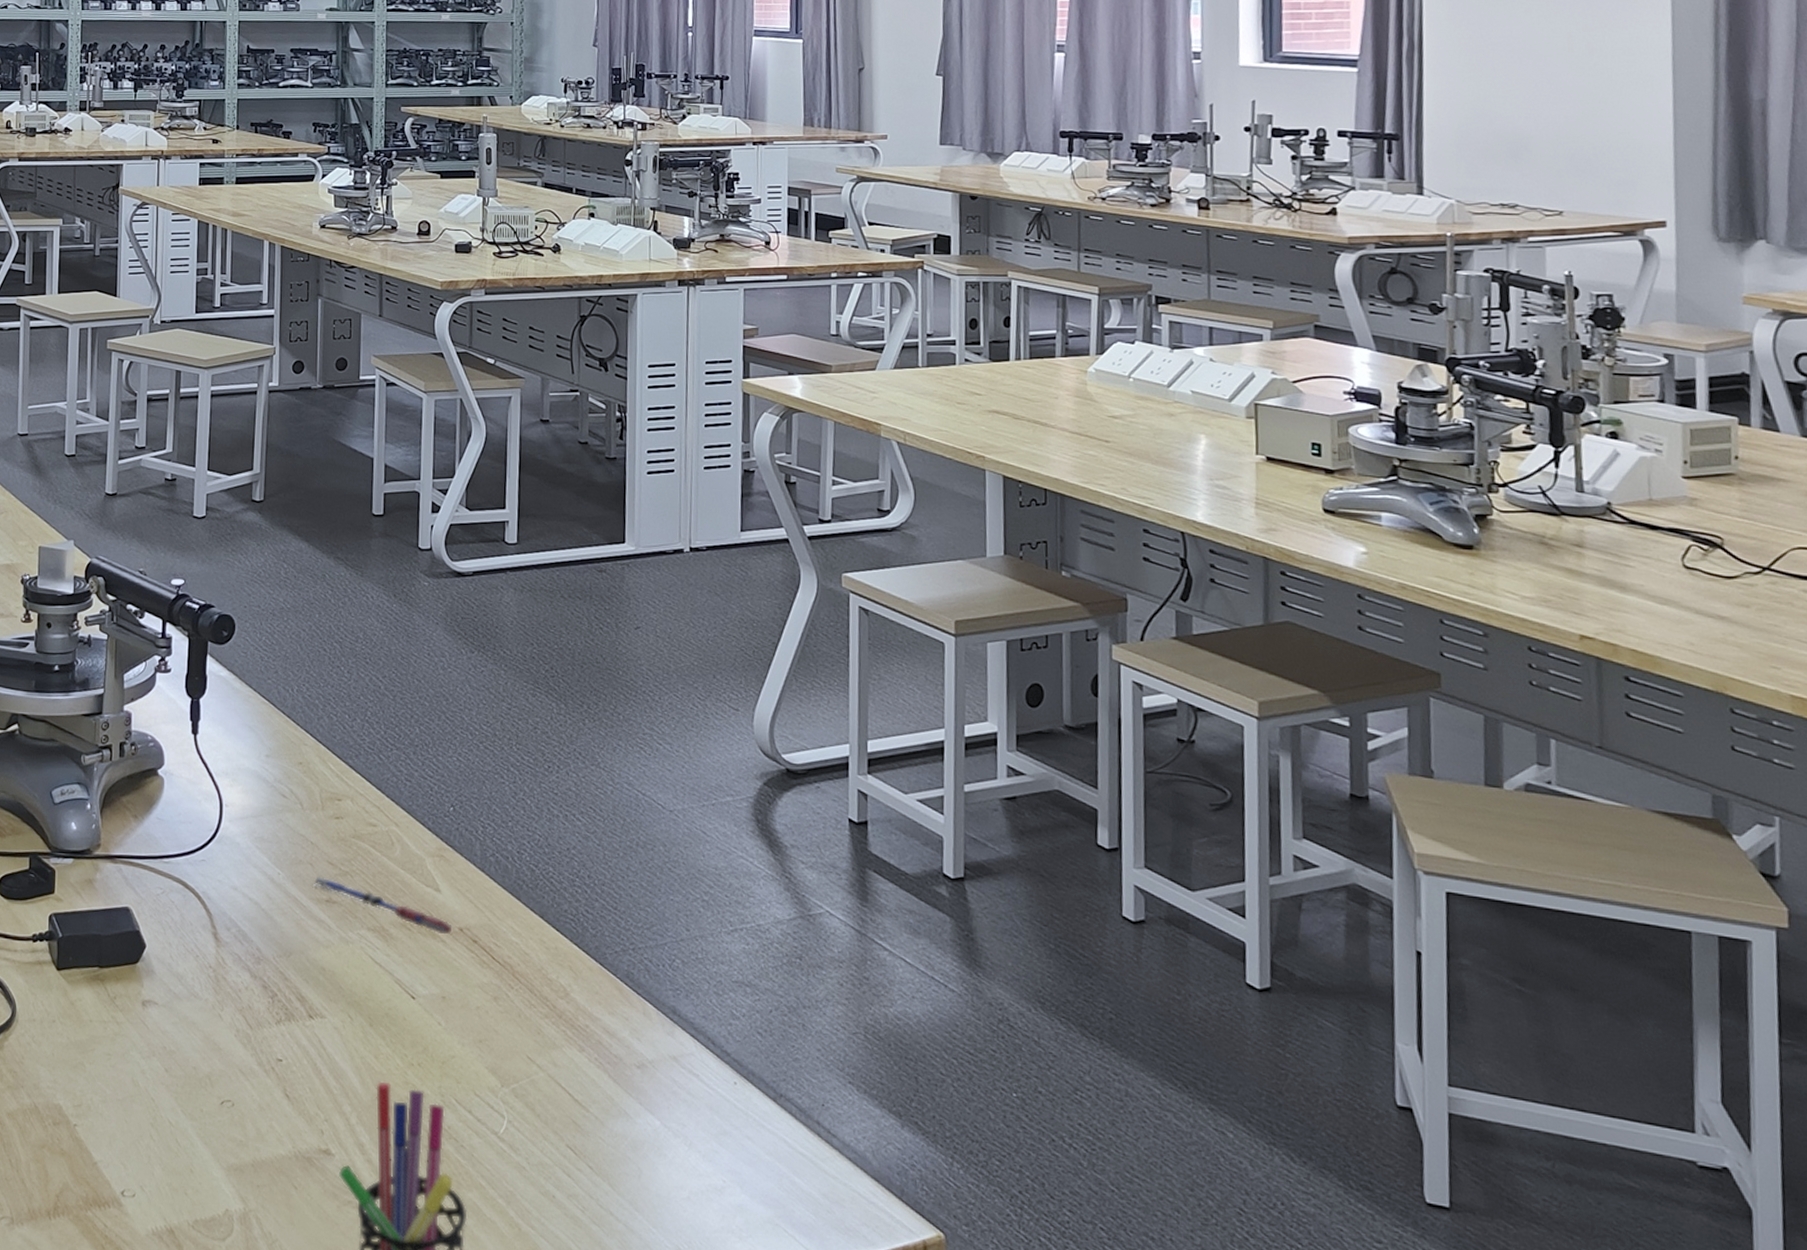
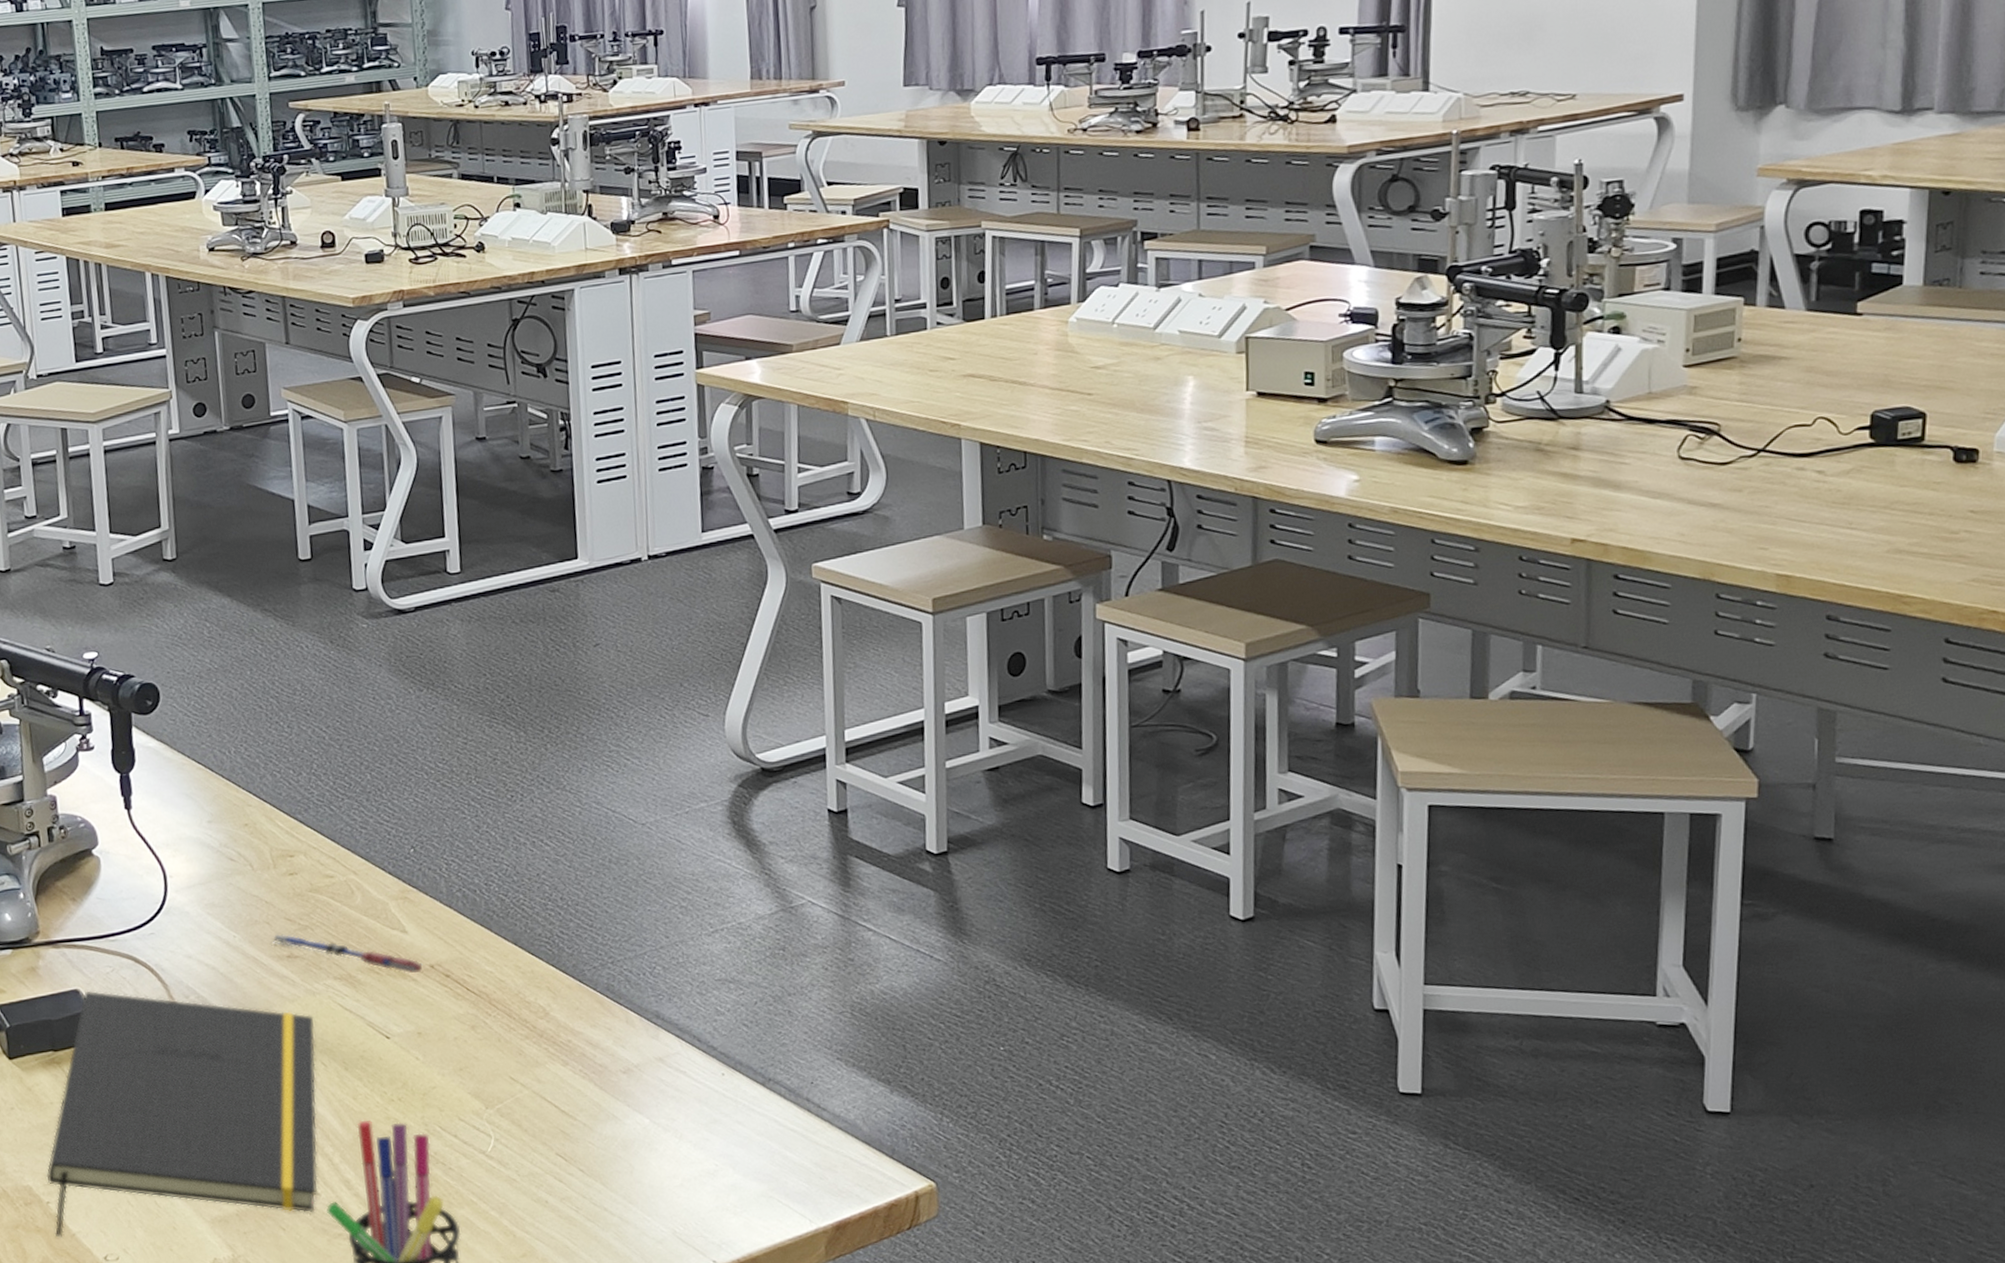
notepad: none [77,910,345,1174] -> present [46,990,318,1238]

